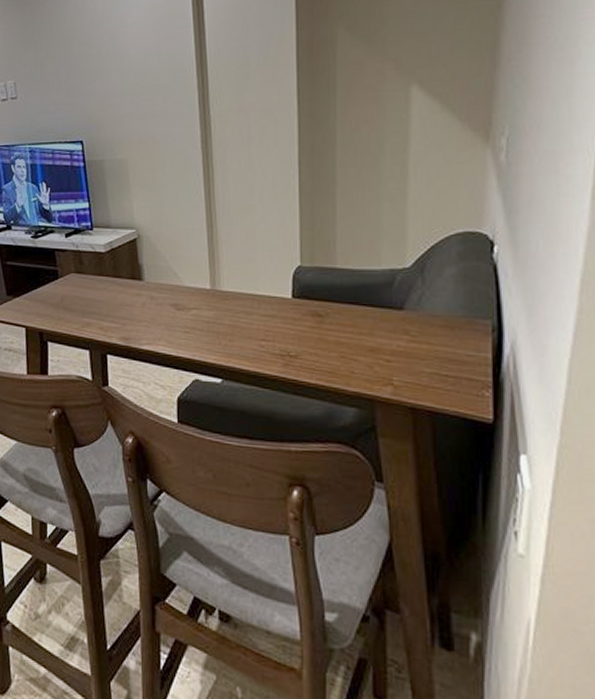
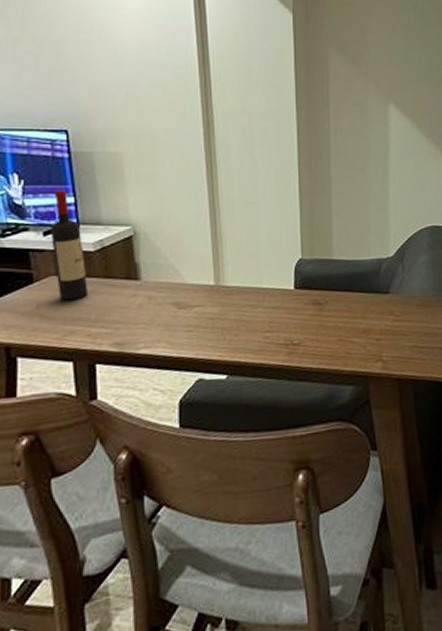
wine bottle: none [70,196,100,296] -> present [50,190,88,301]

